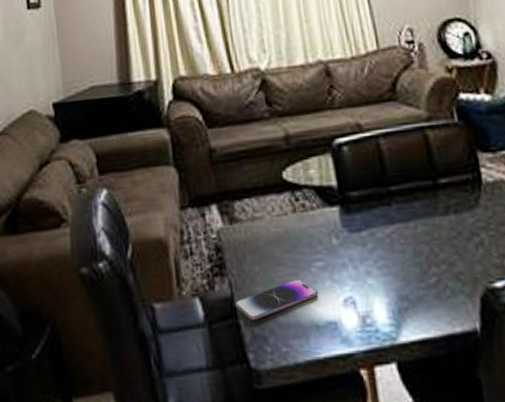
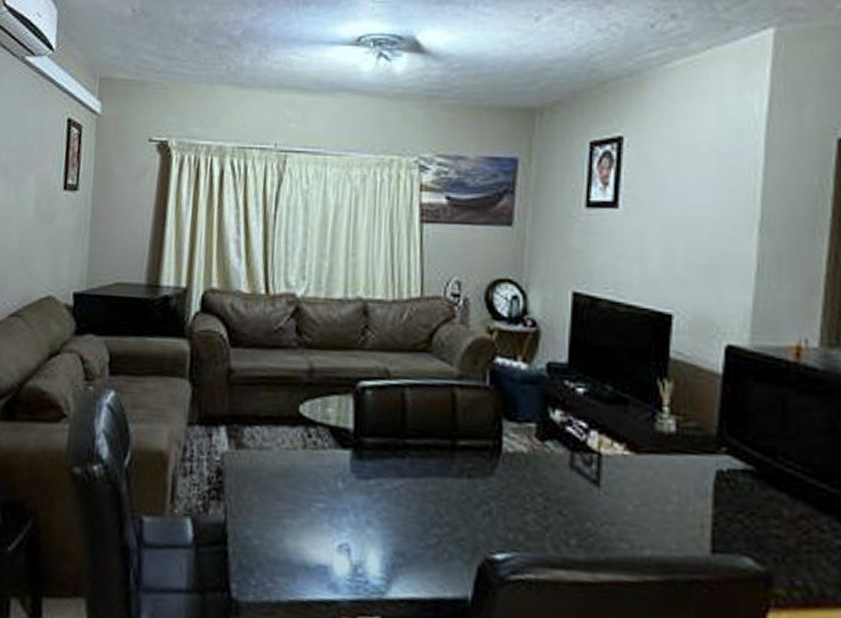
smartphone: present [235,279,318,320] -> none [227,516,313,551]

